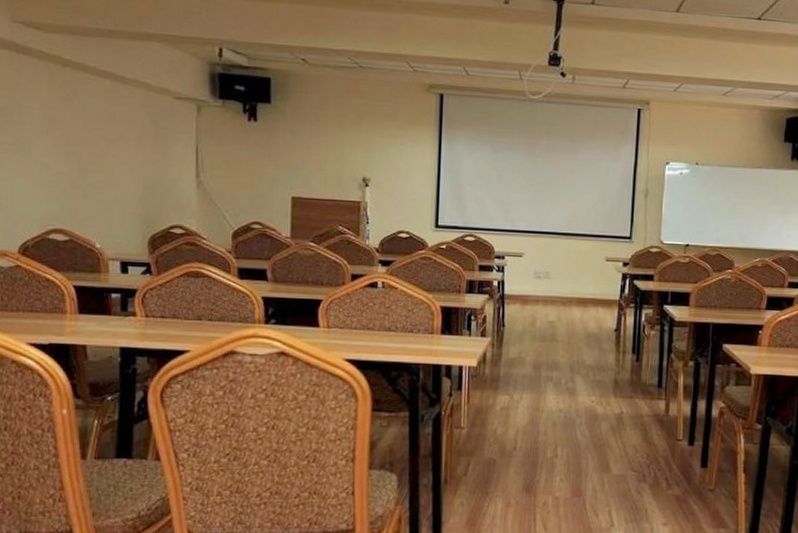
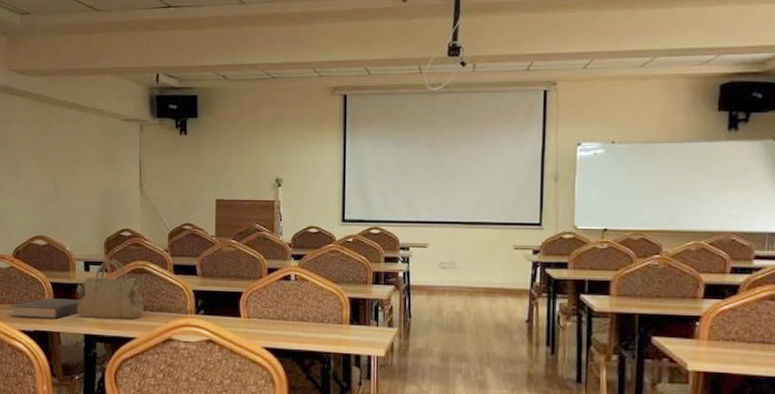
book: none [15,304,116,330] -> present [11,298,81,319]
shoulder bag: none [110,260,200,330] -> present [77,260,144,319]

